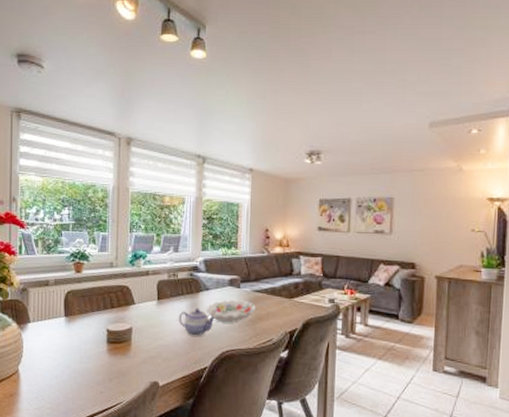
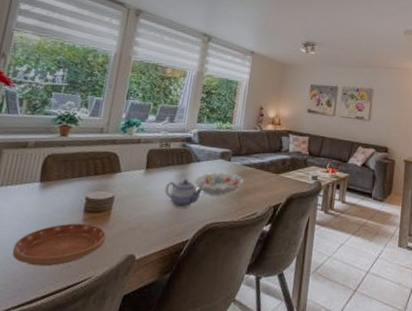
saucer: none [52,353,129,393] -> present [12,223,106,267]

